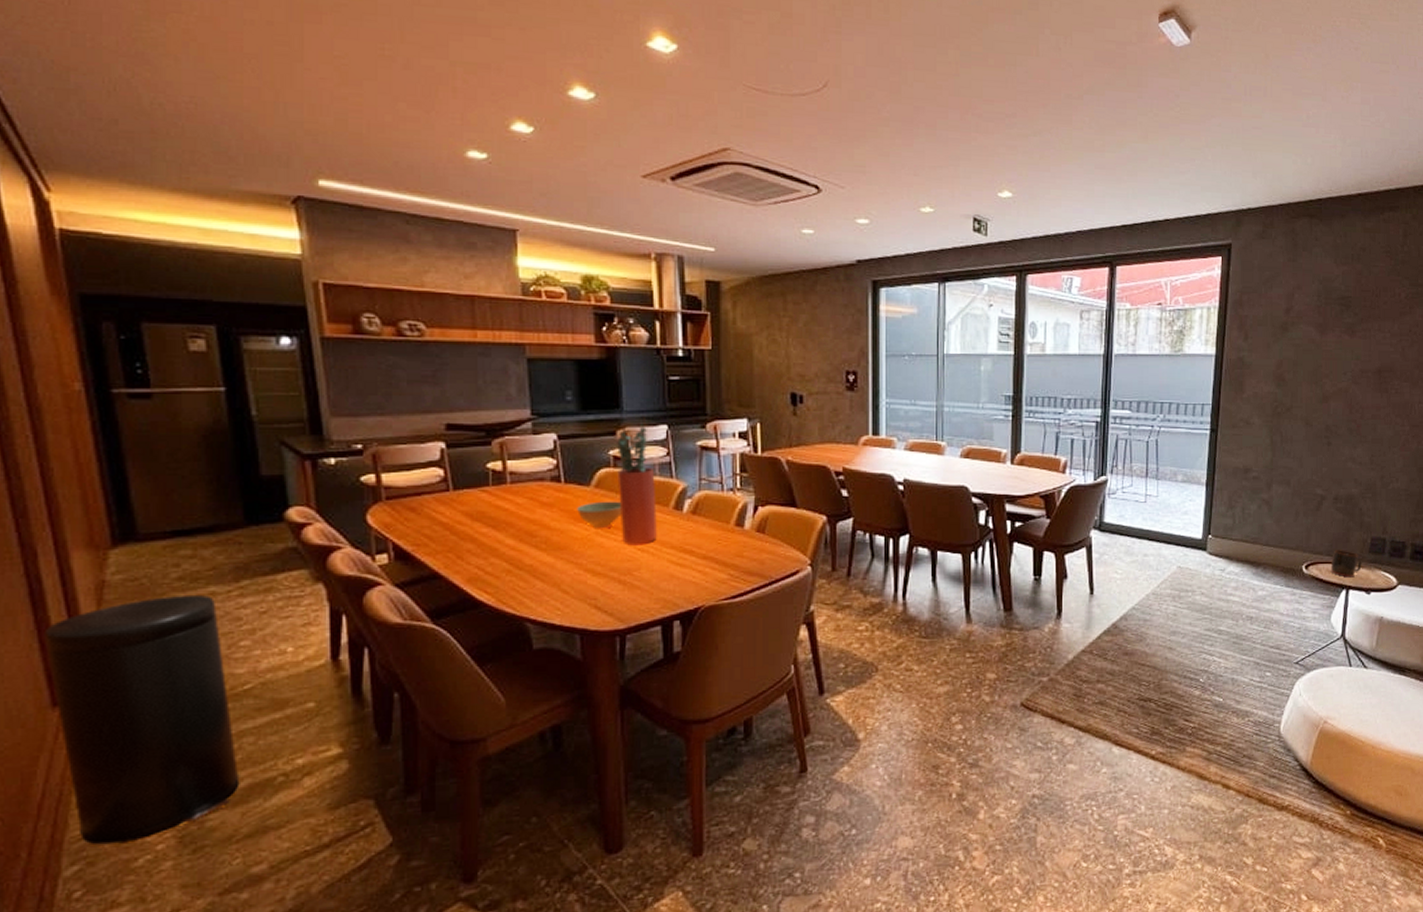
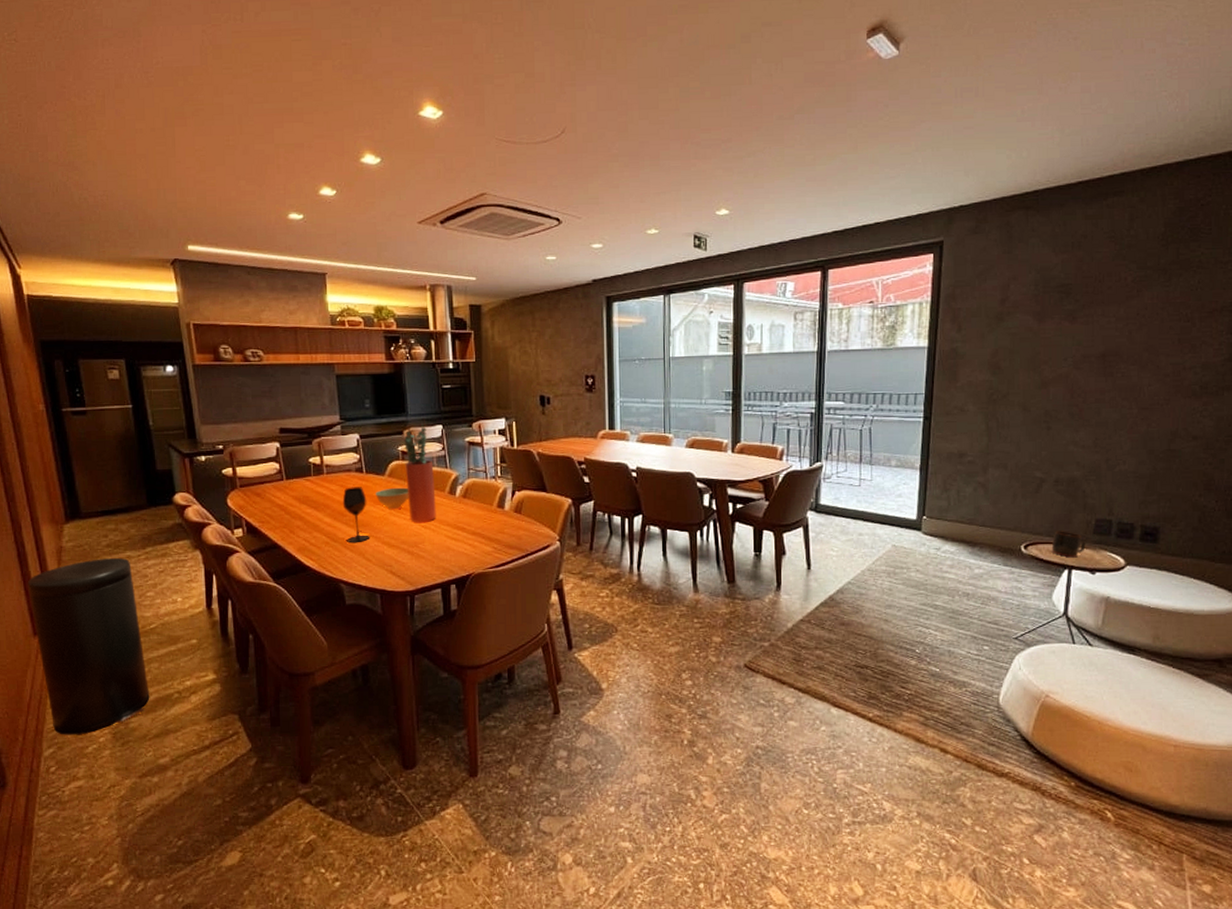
wineglass: none [531,500,569,570] -> present [342,487,370,542]

